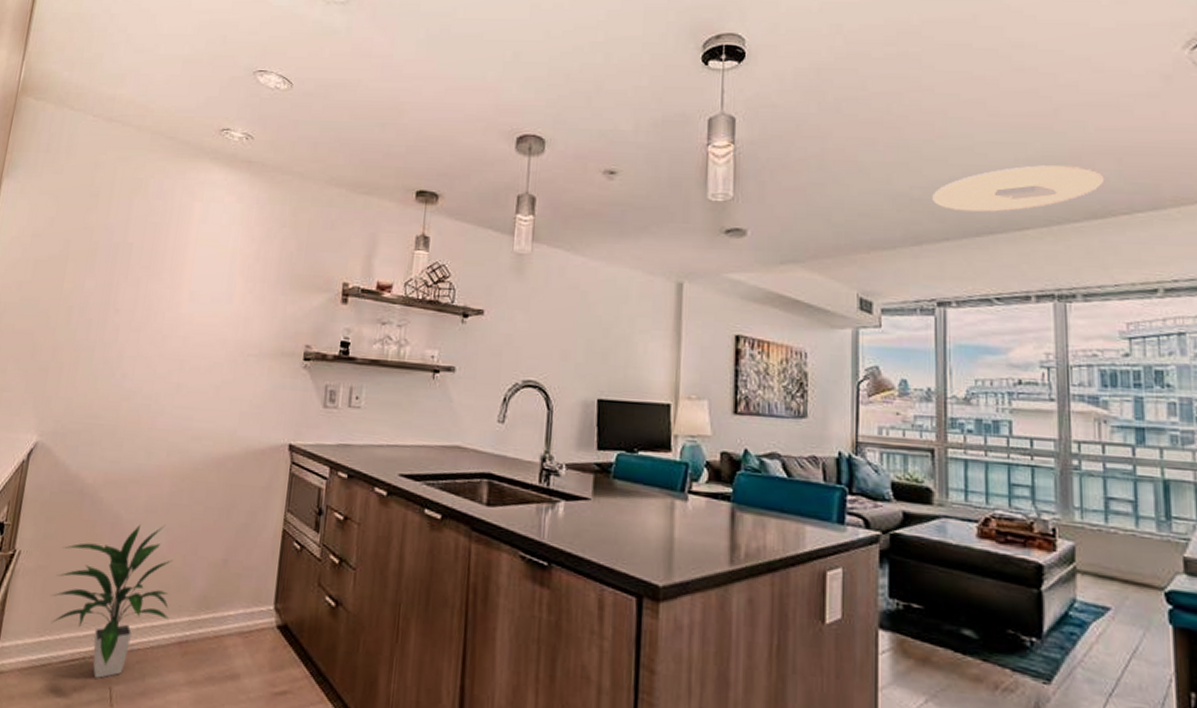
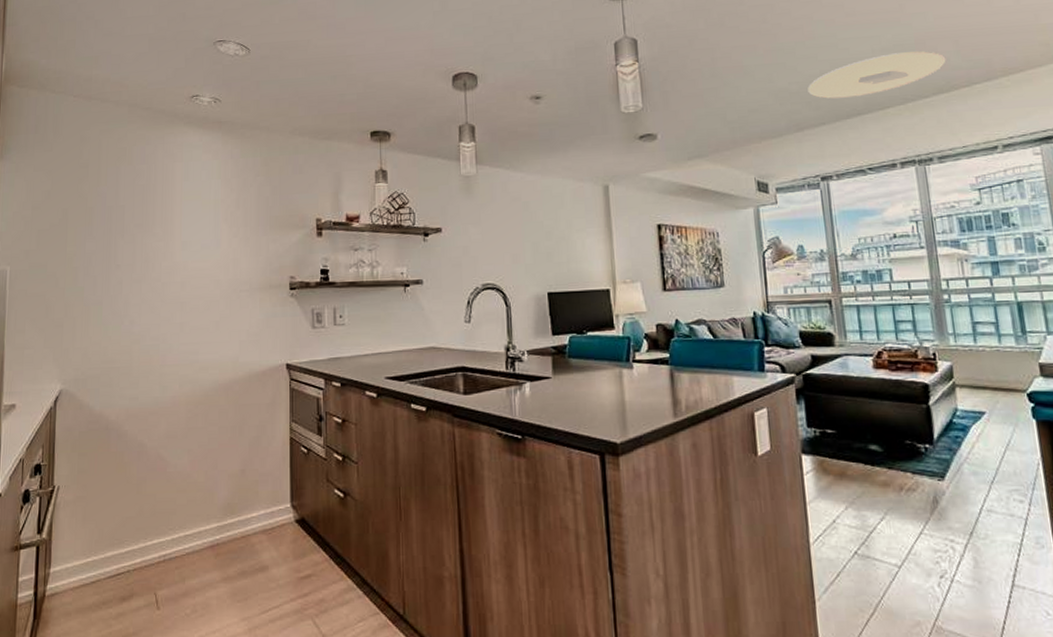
indoor plant: present [51,524,174,678] -> none [91,446,200,587]

